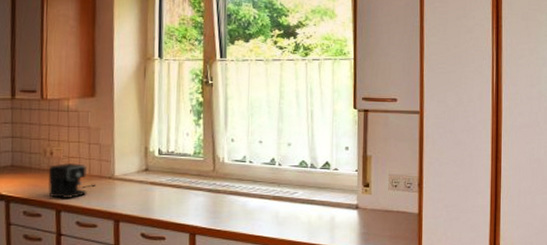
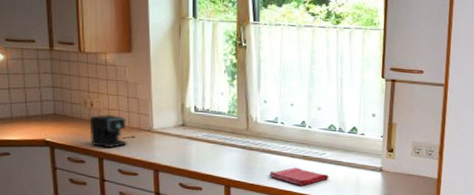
dish towel: none [236,209,301,229] -> present [268,167,329,186]

